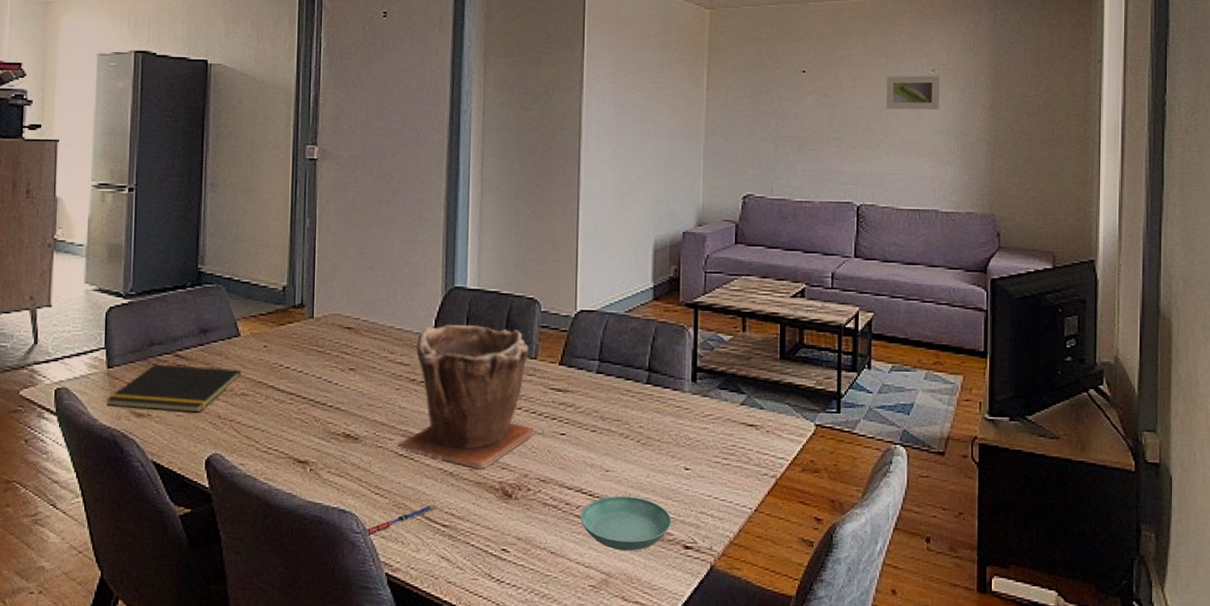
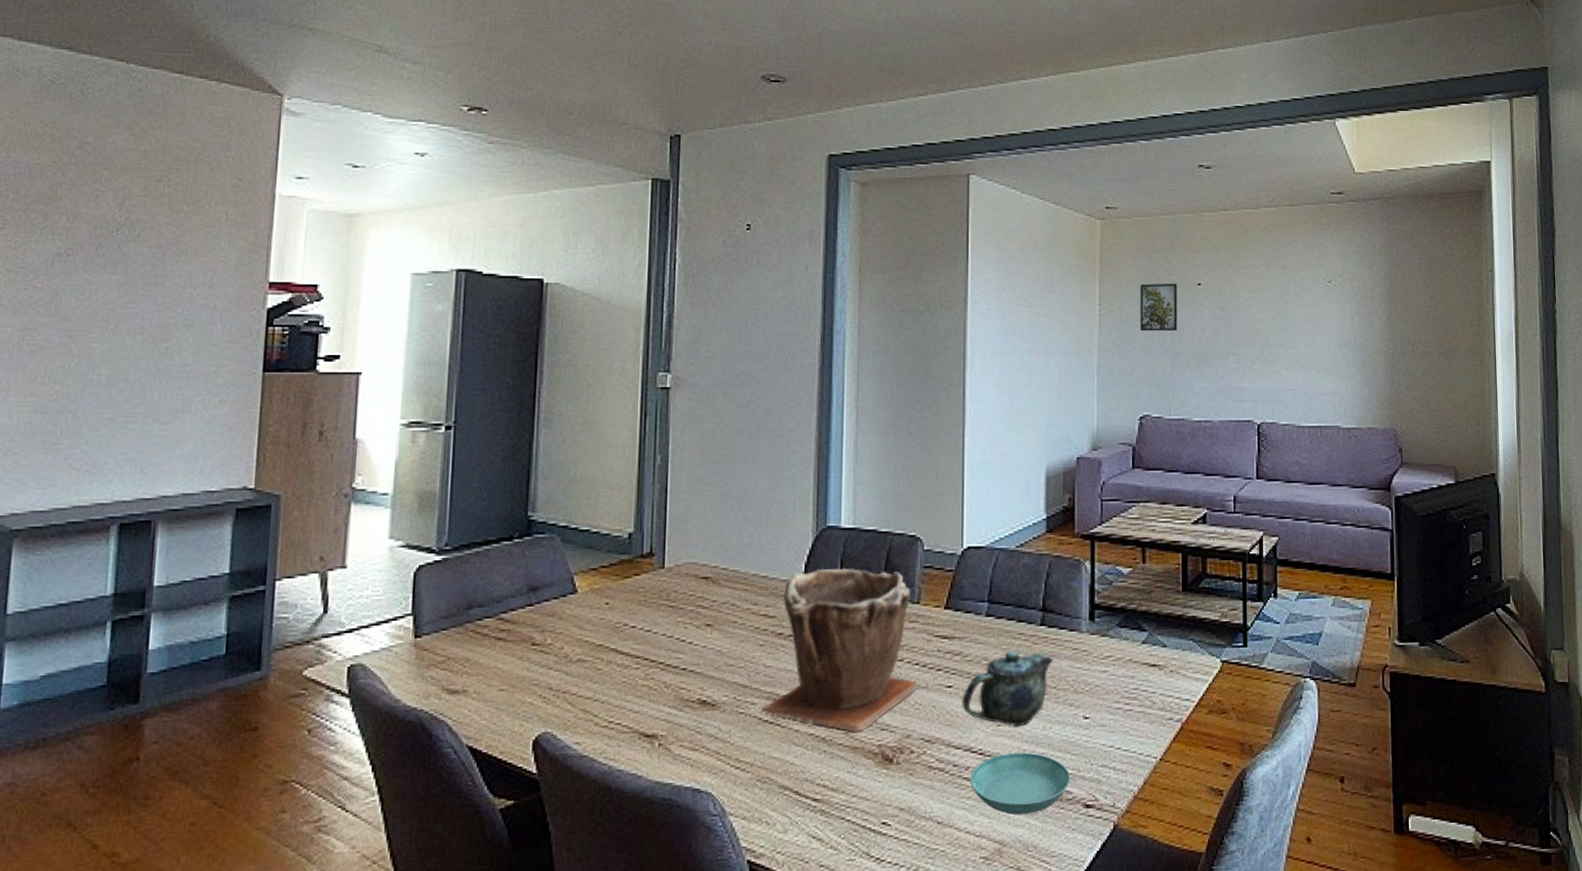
notepad: present [106,364,241,413] -> none [412,630,578,685]
pen: present [366,504,437,536] -> none [725,776,807,818]
teapot: none [574,405,658,473] -> present [962,650,1054,727]
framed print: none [745,70,782,116] -> present [1140,283,1177,332]
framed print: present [886,75,940,110] -> none [1284,287,1338,323]

